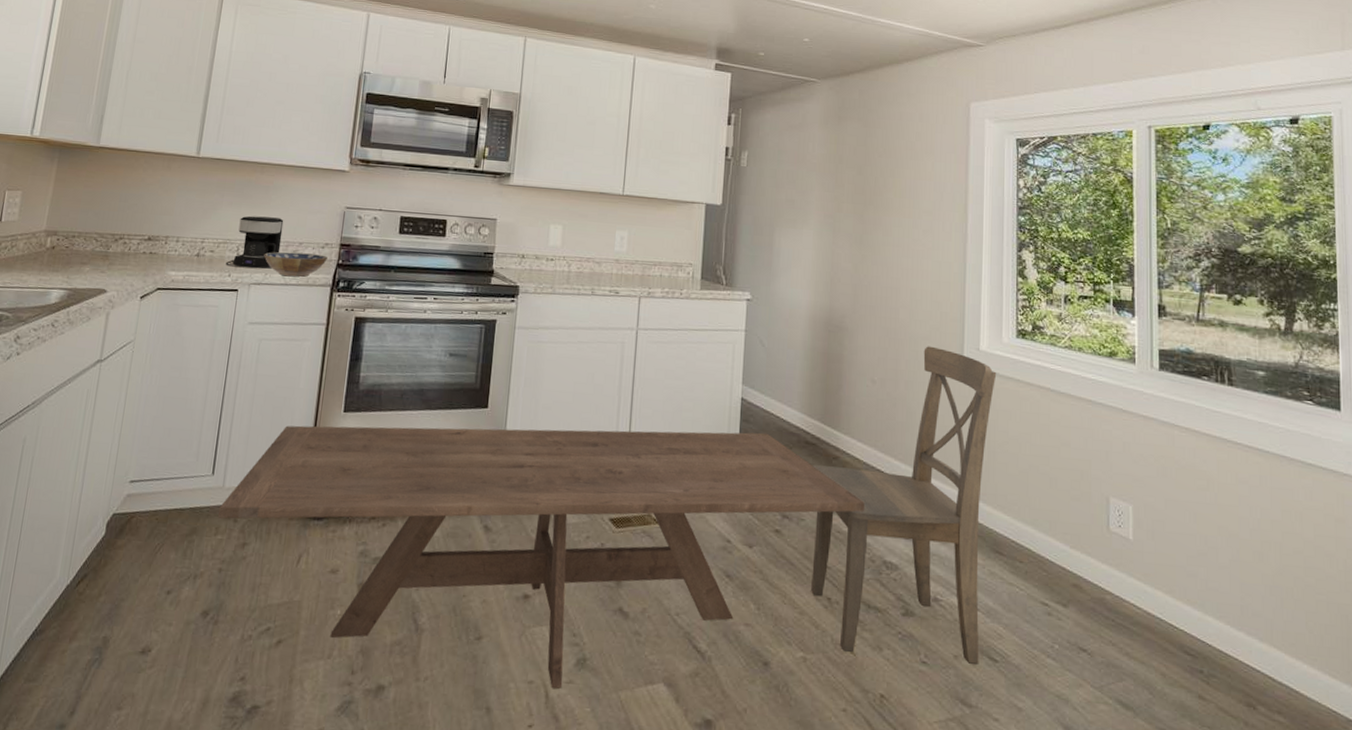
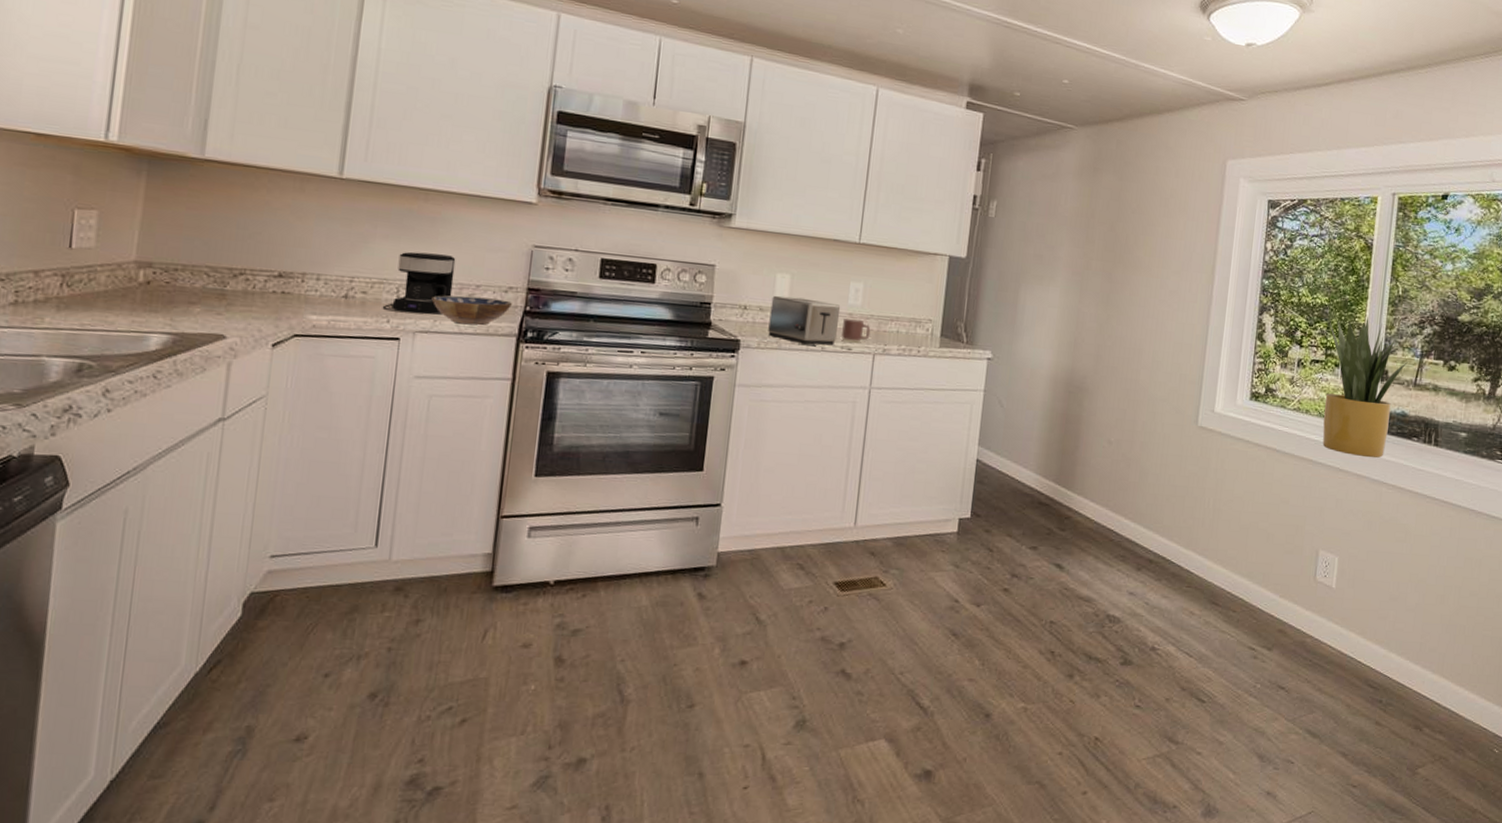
dining table: present [217,425,866,689] -> none [383,491,1094,751]
toaster: none [543,244,608,290] -> present [768,295,841,346]
mug: none [609,263,636,287] -> present [841,317,871,343]
dining chair: present [811,346,997,664] -> none [1035,407,1228,705]
planter: none [1094,251,1186,399] -> present [1322,317,1408,458]

